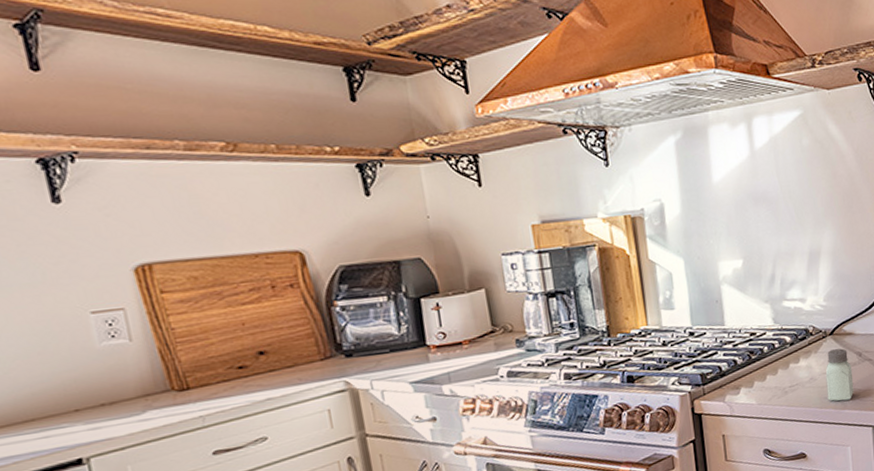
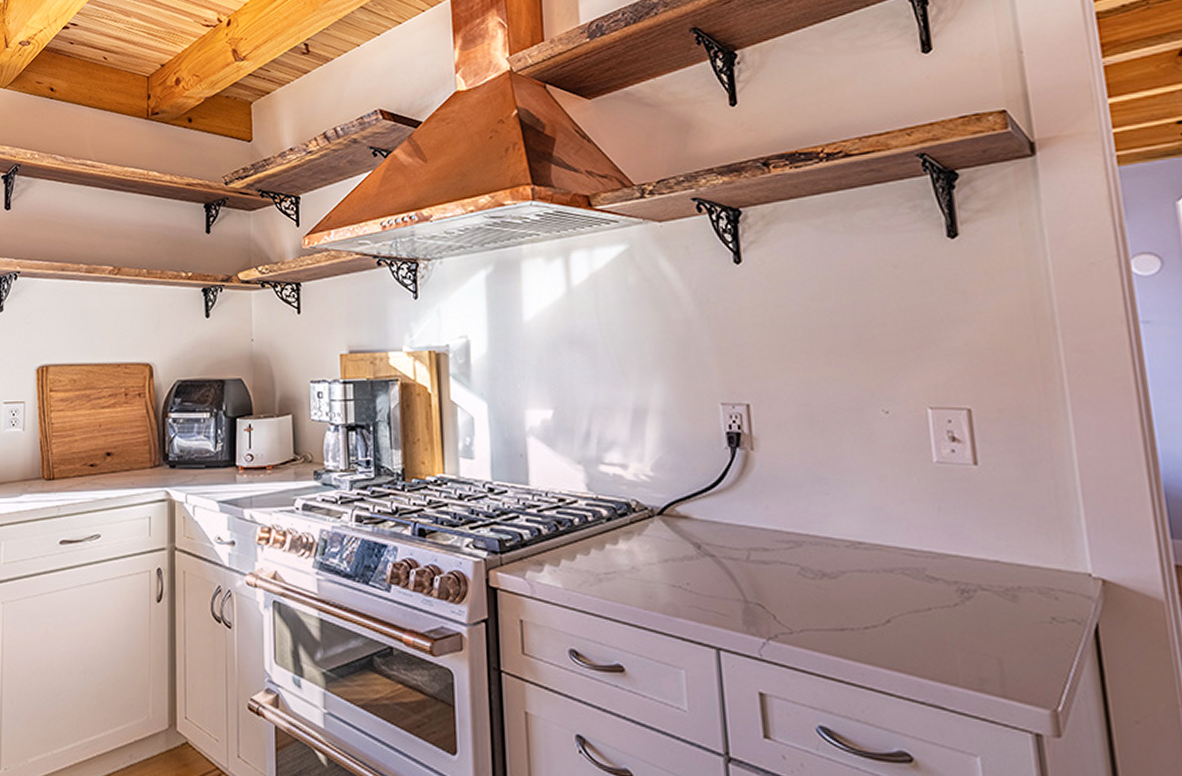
saltshaker: present [825,348,854,402] -> none [651,534,691,605]

